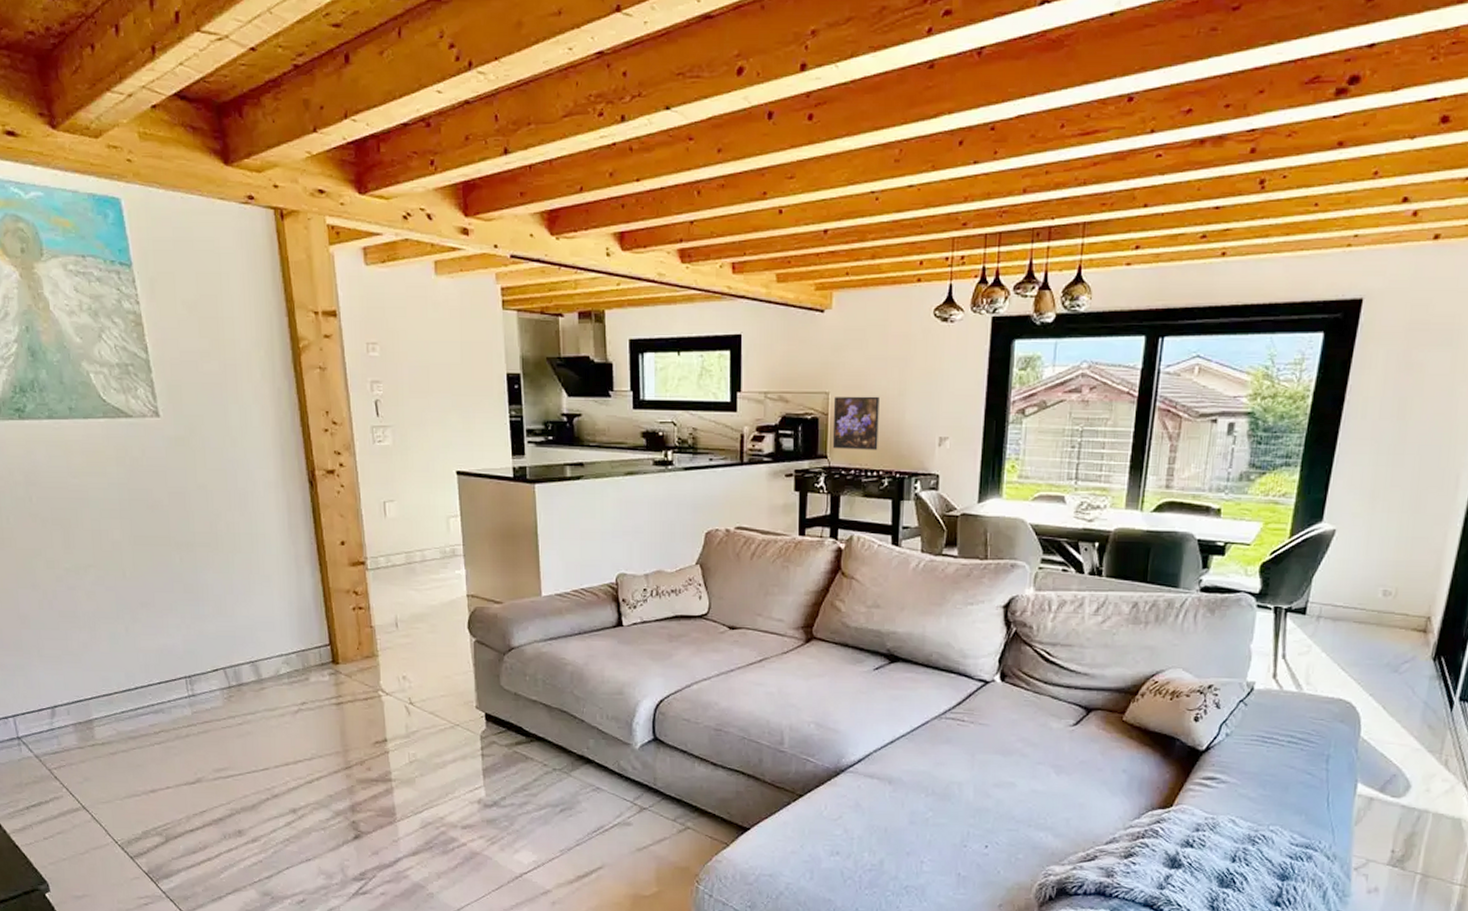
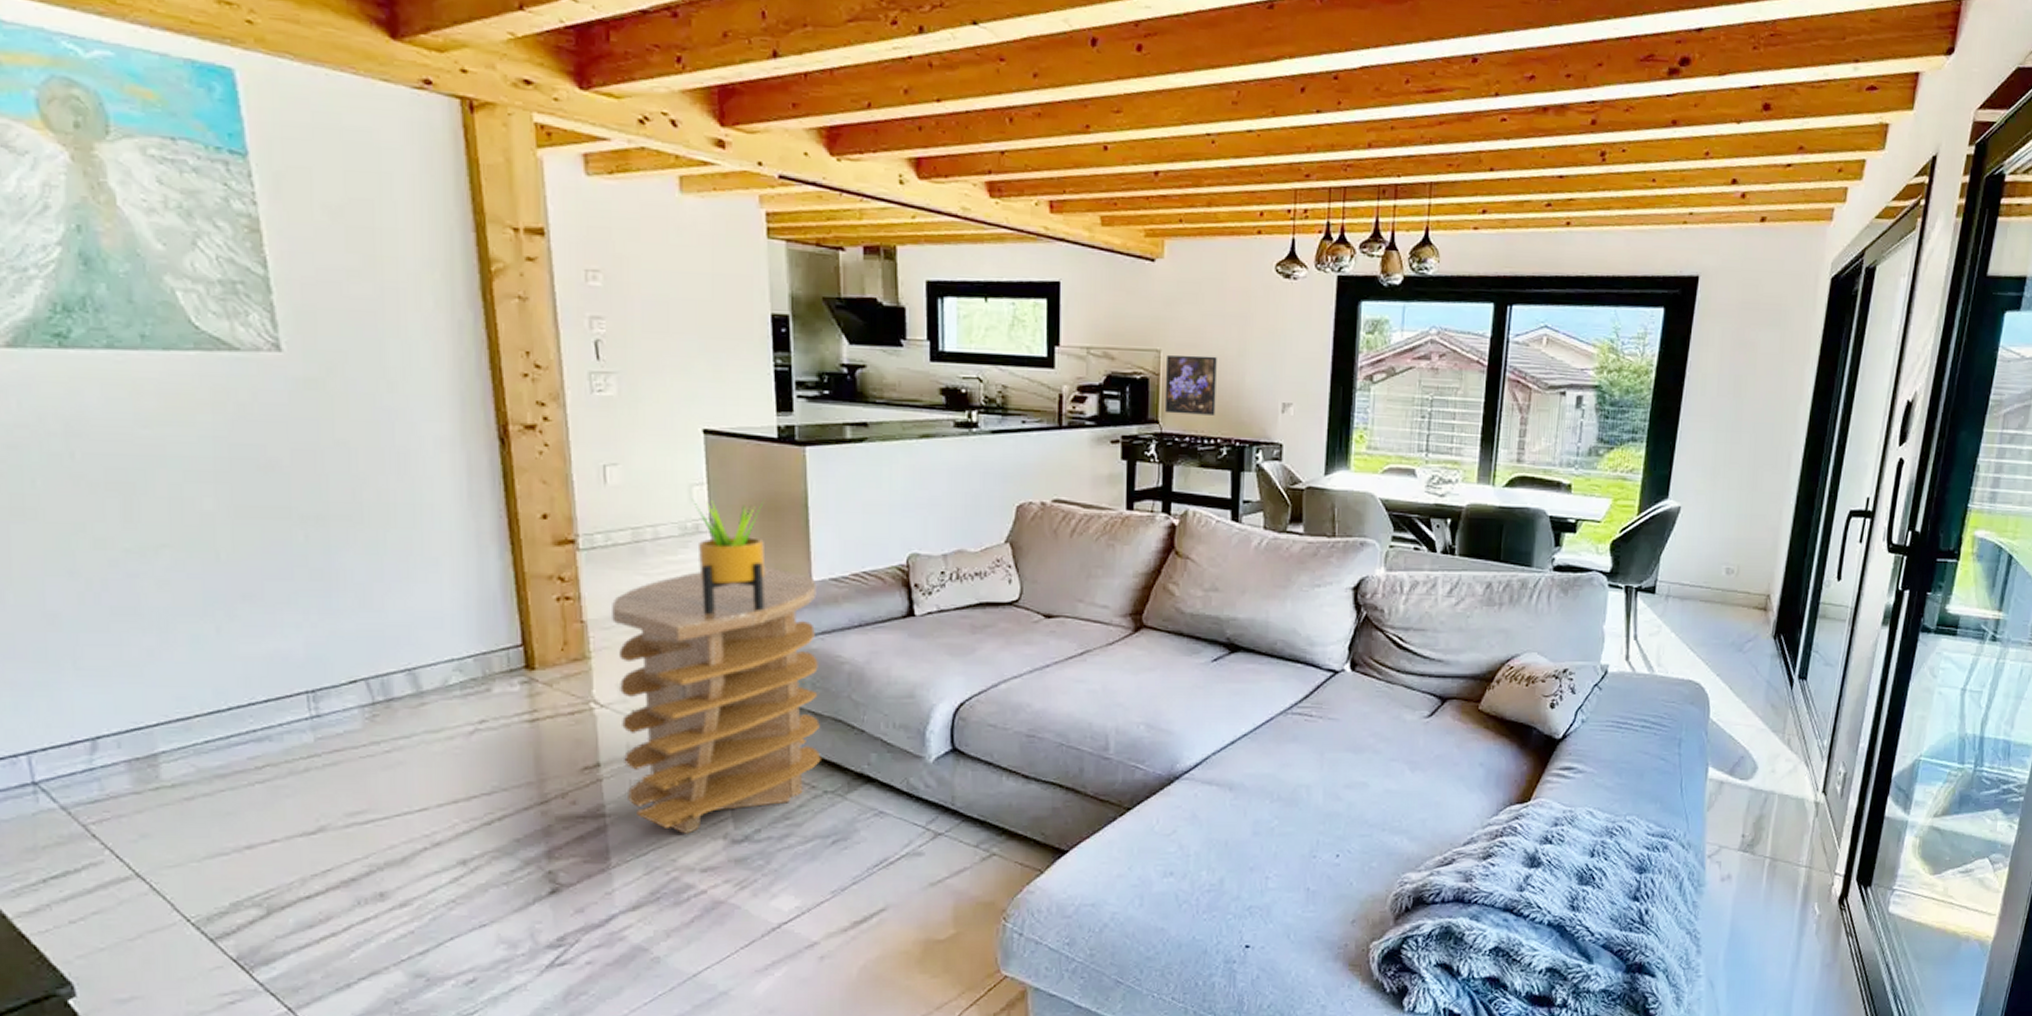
side table: none [391,584,551,798] -> present [610,566,821,834]
potted plant: none [449,528,506,623] -> present [692,498,766,615]

